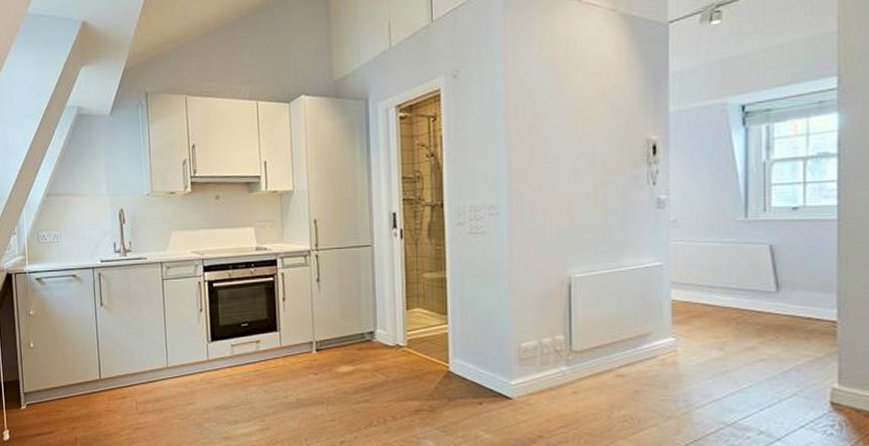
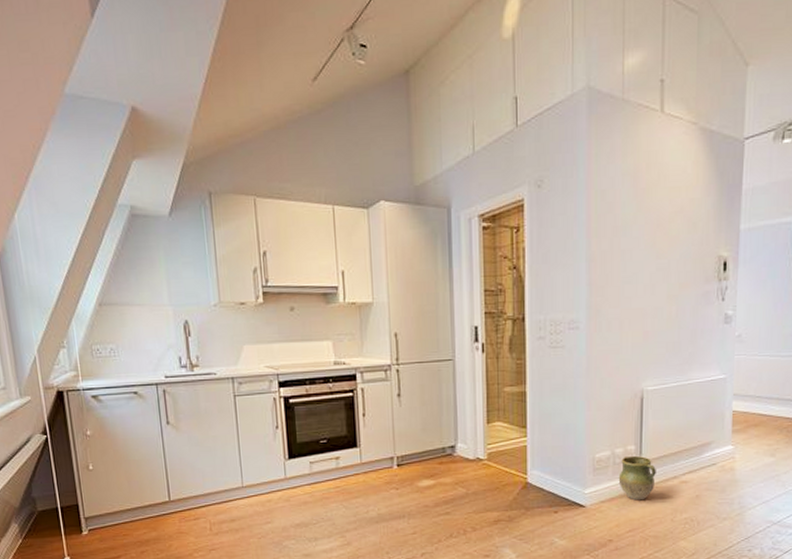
ceramic jug: none [547,346,589,394] -> present [618,455,656,501]

